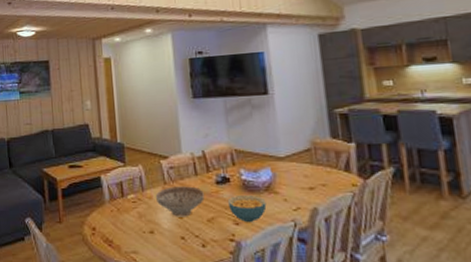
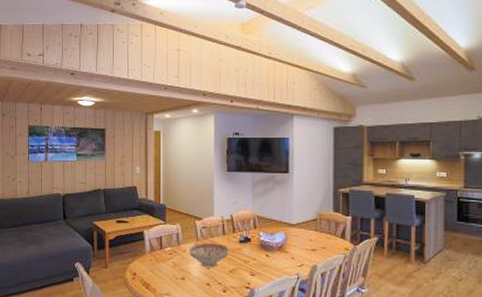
cereal bowl: present [227,194,267,222] -> none [247,252,278,274]

